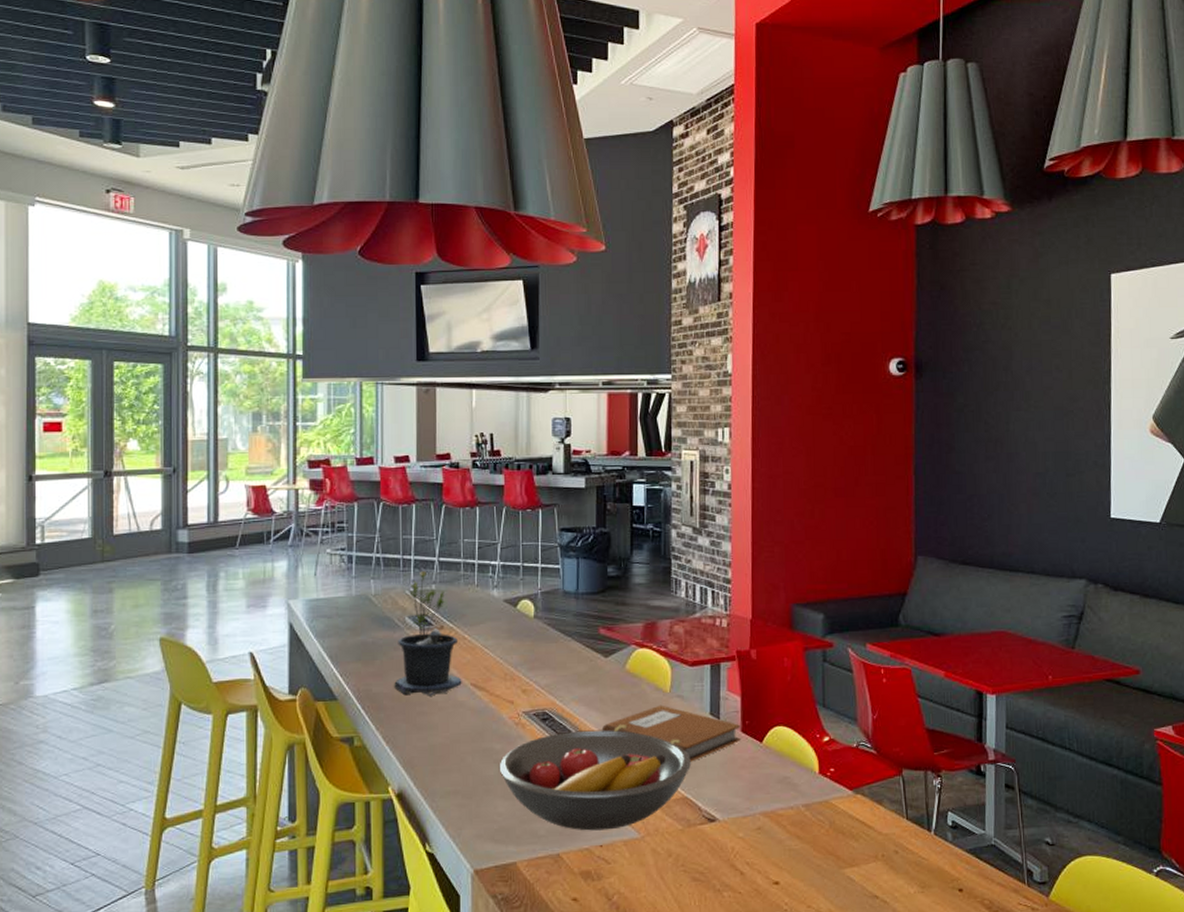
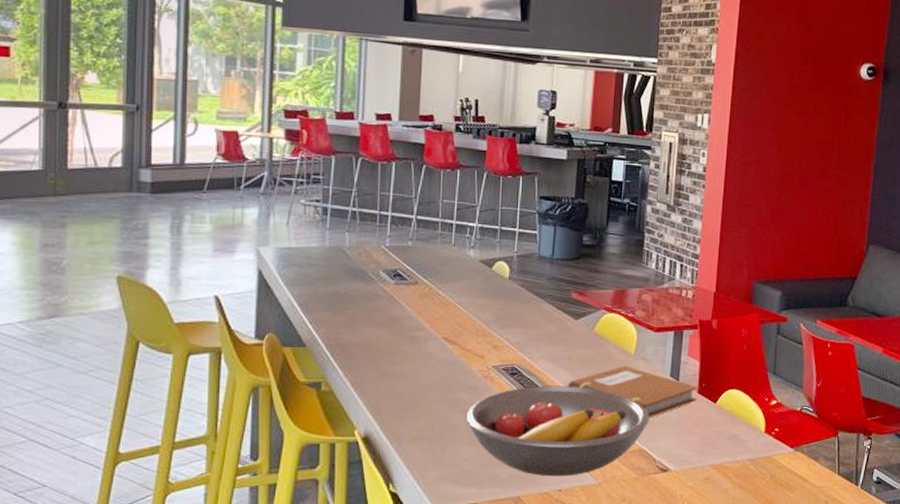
potted plant: present [394,571,462,696] -> none [365,228,434,347]

